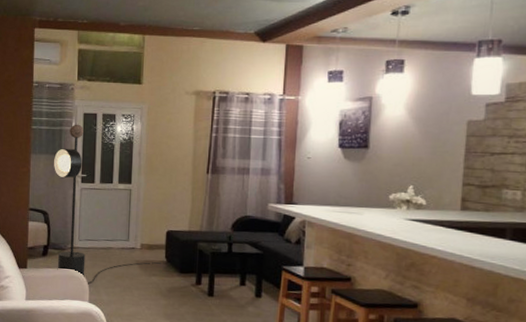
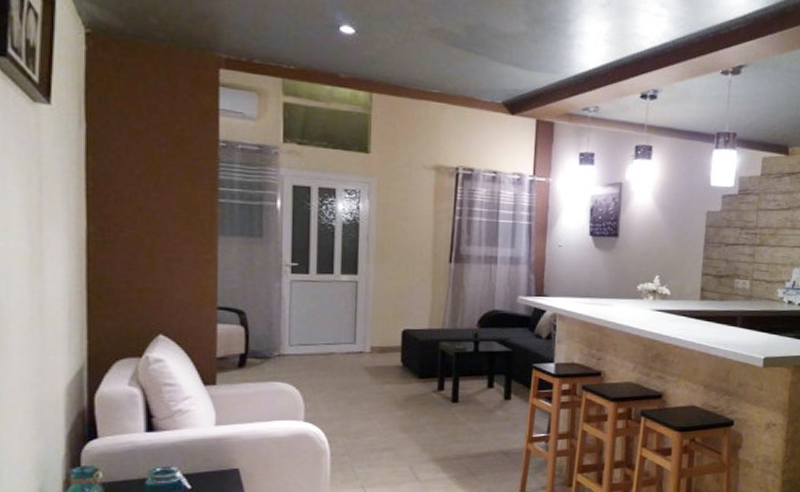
floor lamp: present [54,124,161,284] -> none [252,198,396,398]

